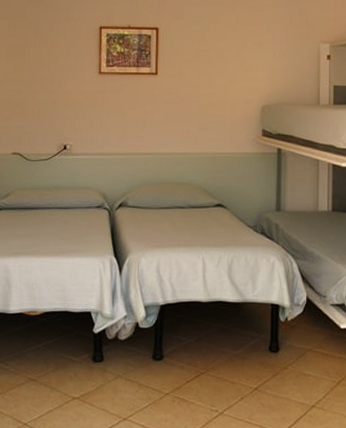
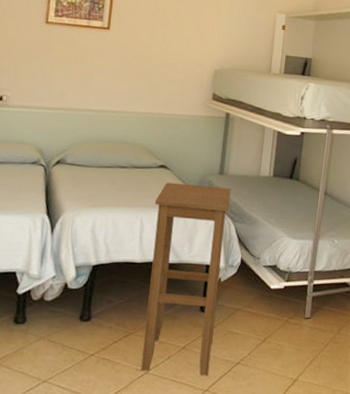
stool: none [214,221,289,419] -> present [141,182,231,376]

